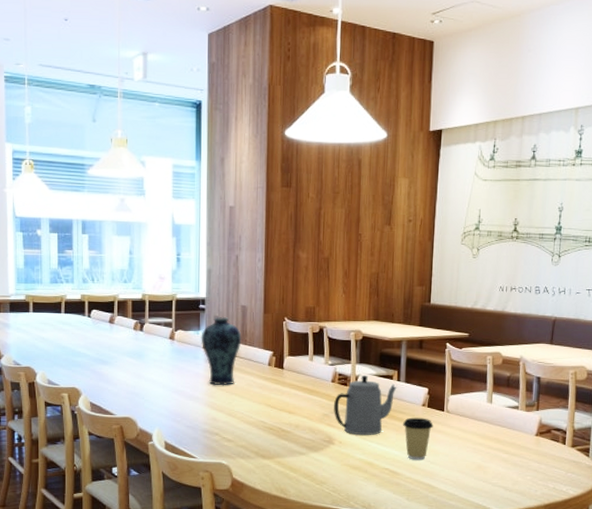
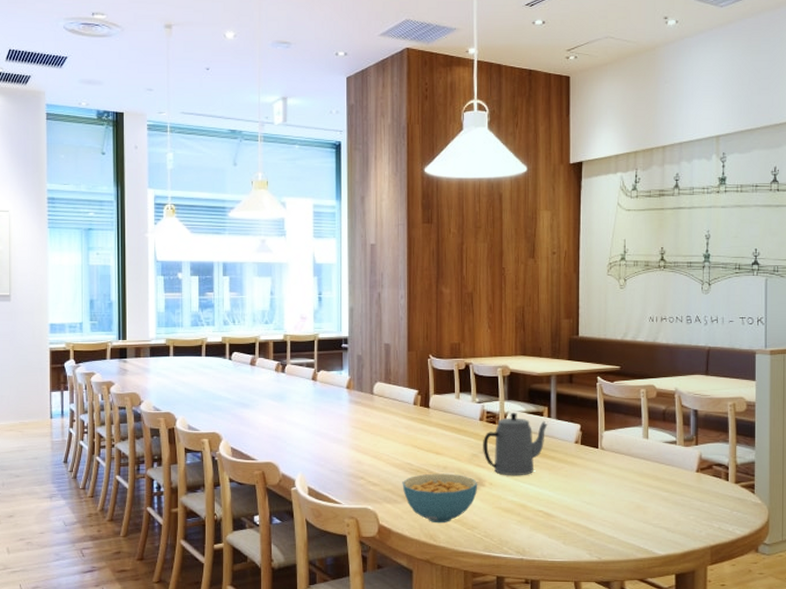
vase: present [201,316,242,386] -> none [344,355,386,427]
cereal bowl: none [255,431,328,479] -> present [402,473,478,524]
coffee cup: present [403,417,433,460] -> none [556,455,588,501]

